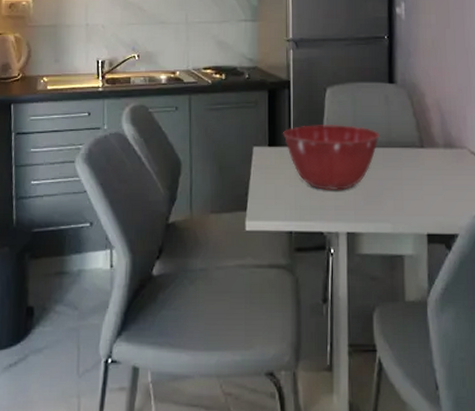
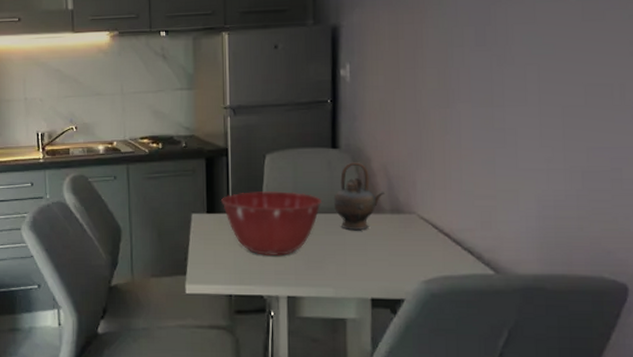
teapot: none [390,97,439,164] -> present [333,162,386,230]

